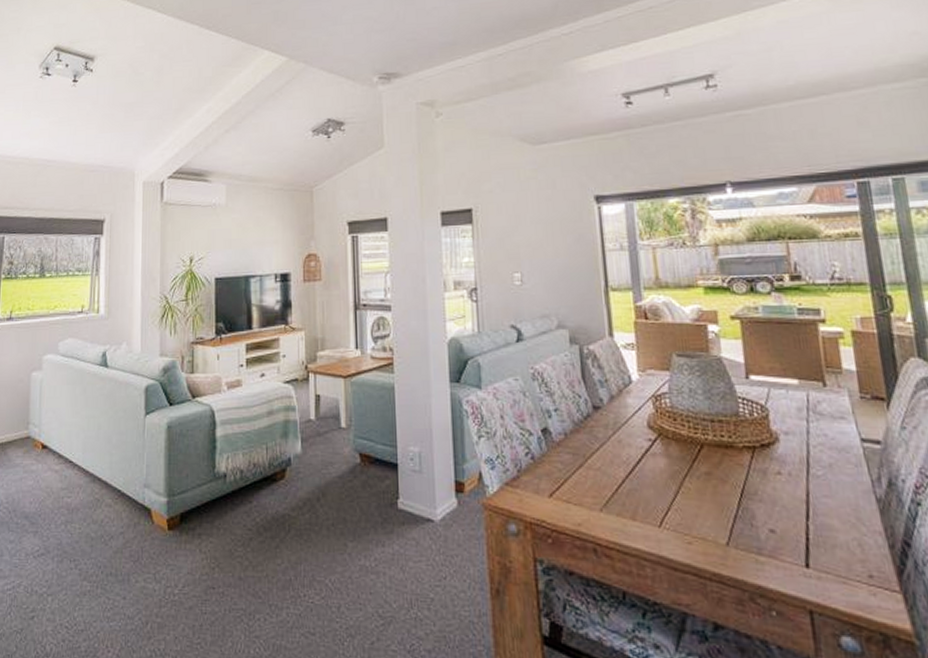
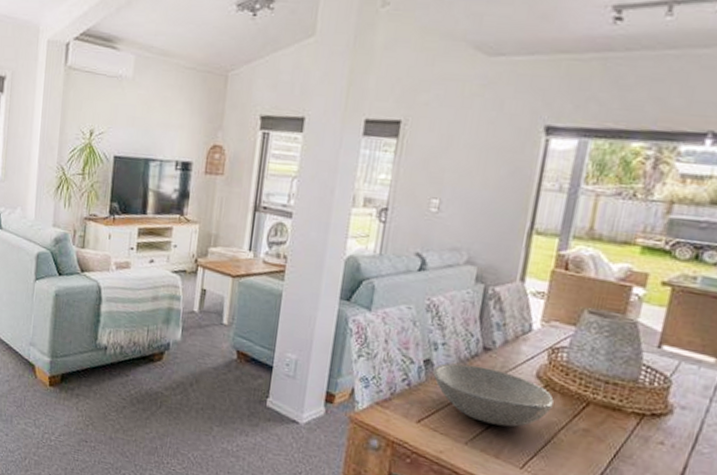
bowl: none [552,426,671,485] -> present [433,363,554,427]

